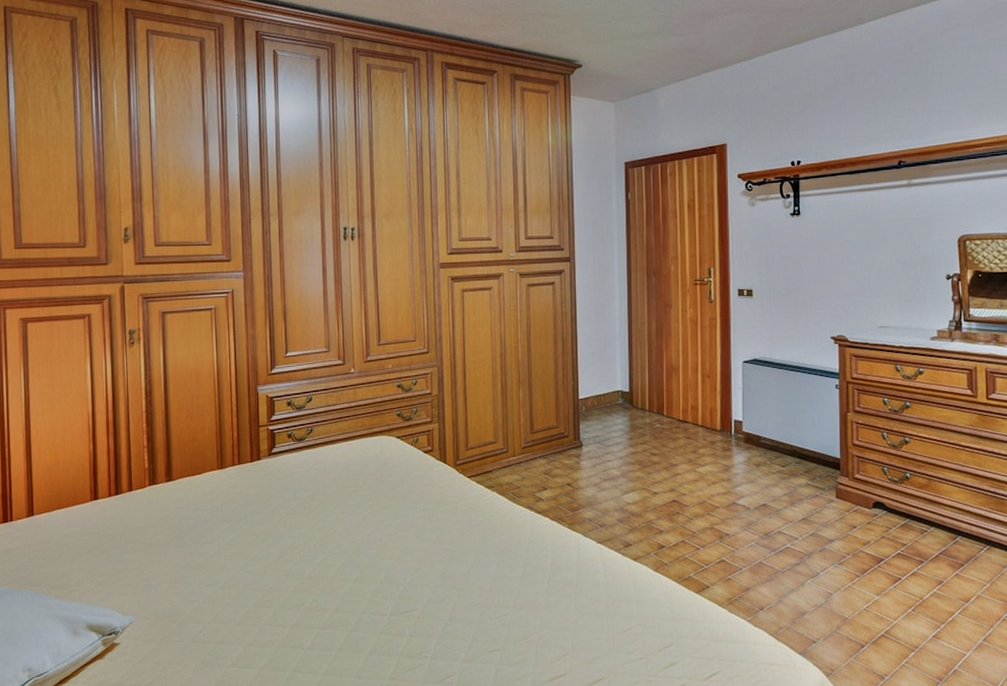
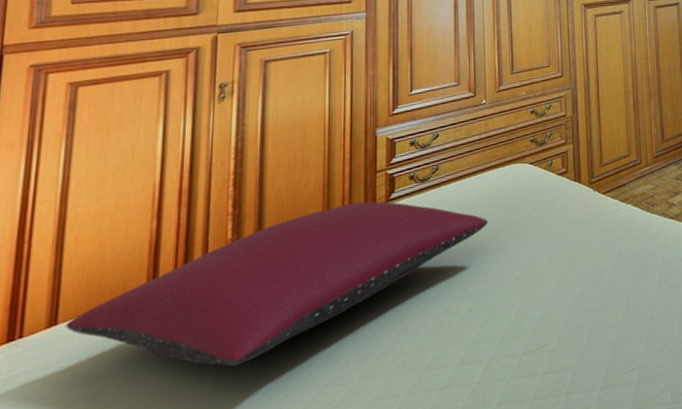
pillow: none [39,452,358,573] -> present [65,201,488,367]

